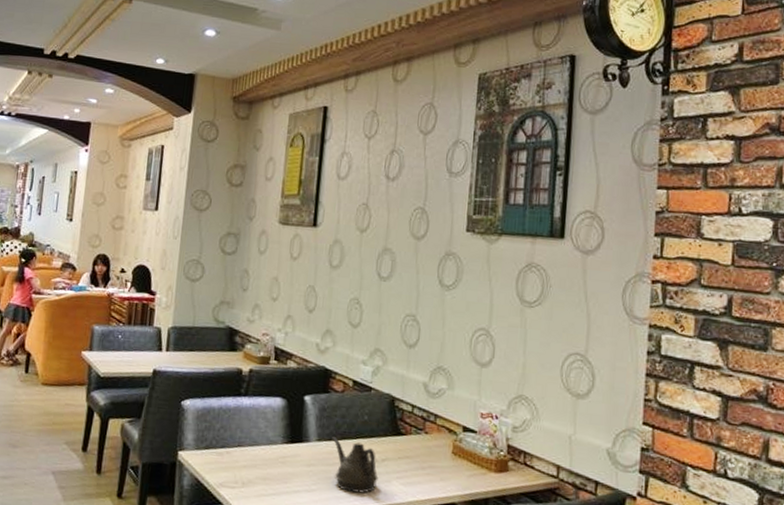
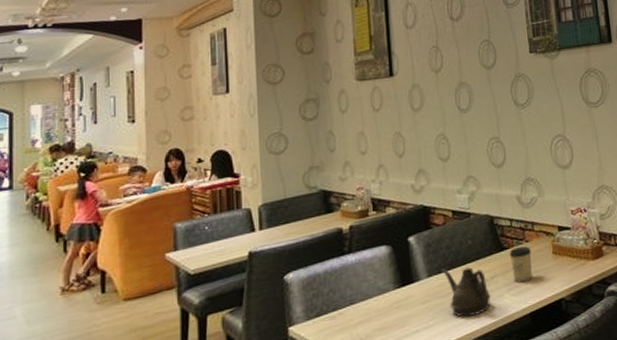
cup: none [405,436,430,475] -> present [509,246,533,283]

